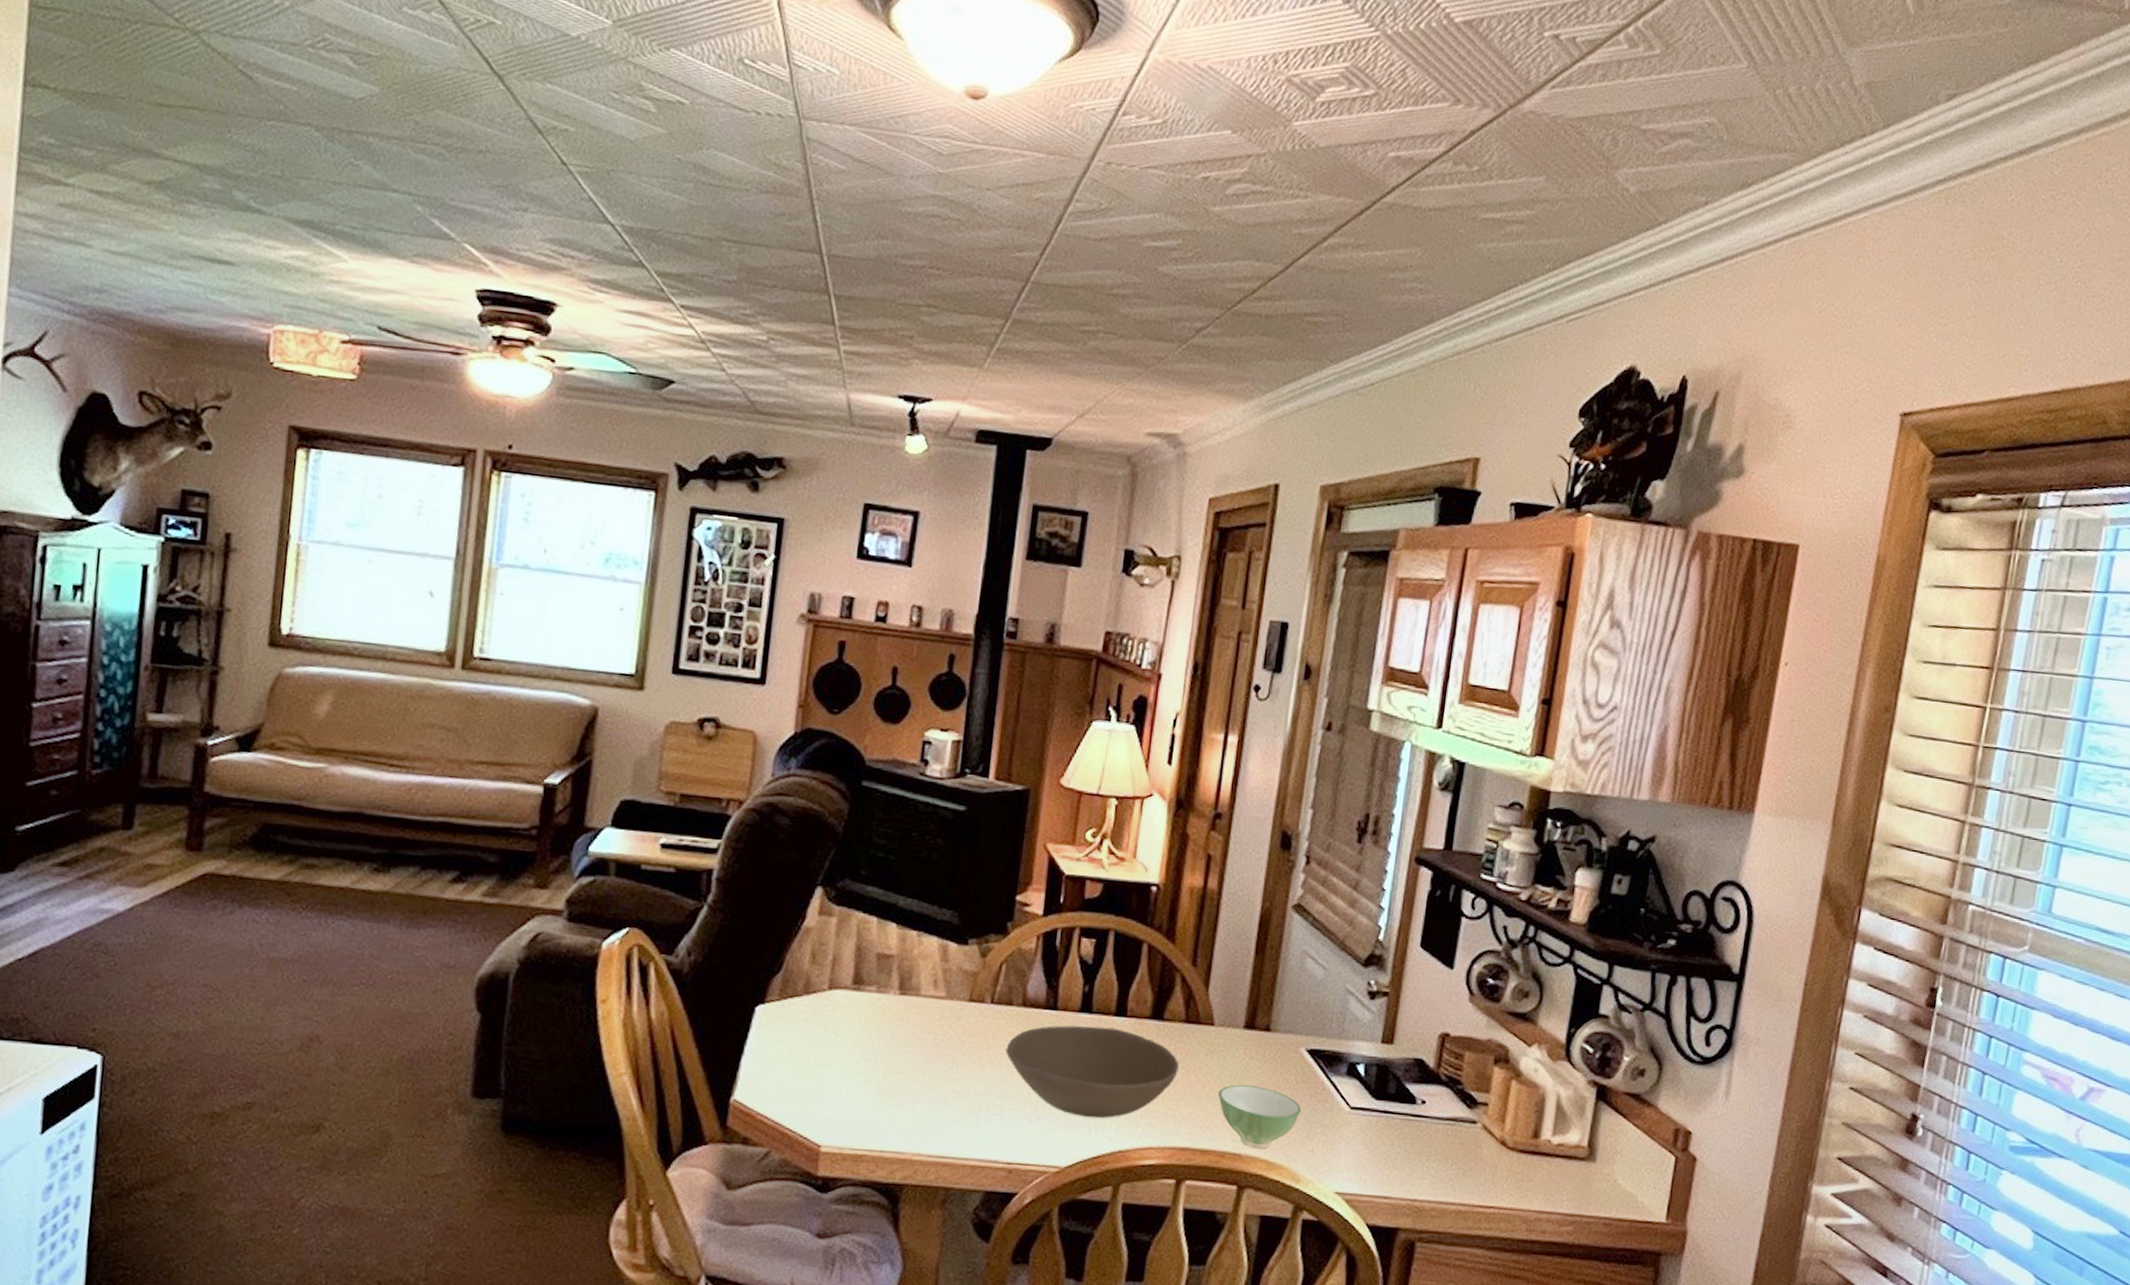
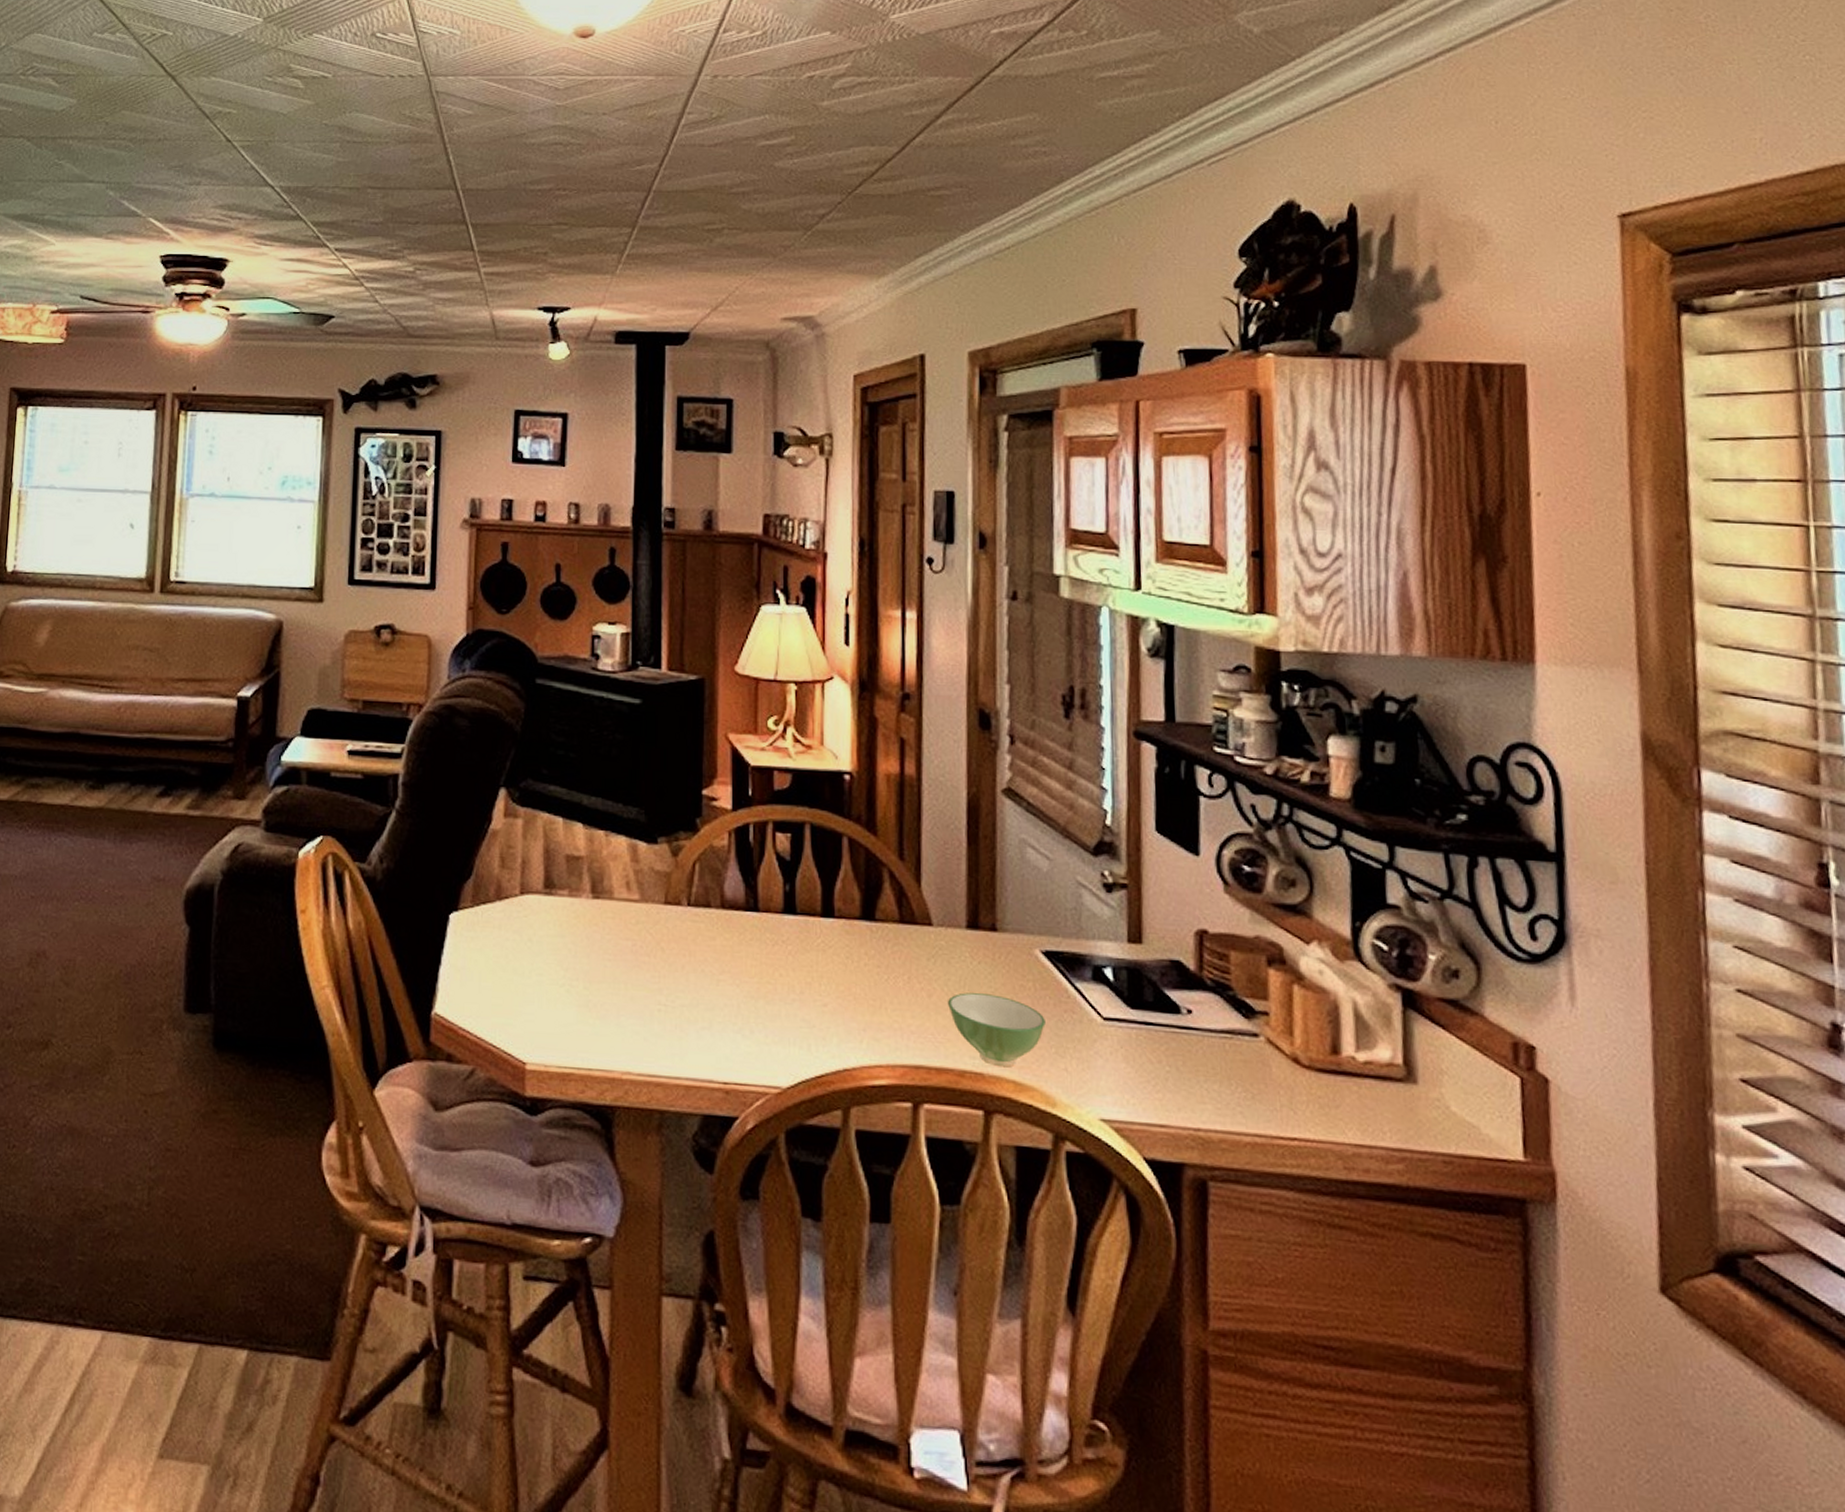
bowl: present [1005,1025,1179,1118] -> none [709,928,899,1032]

